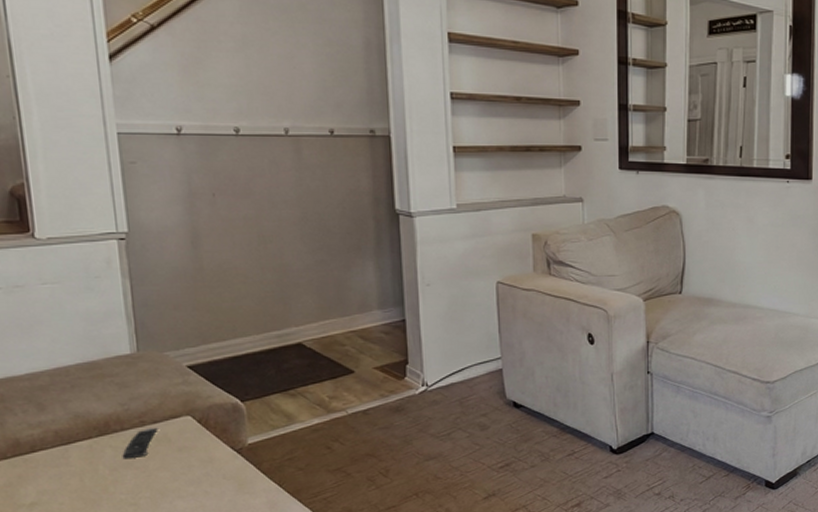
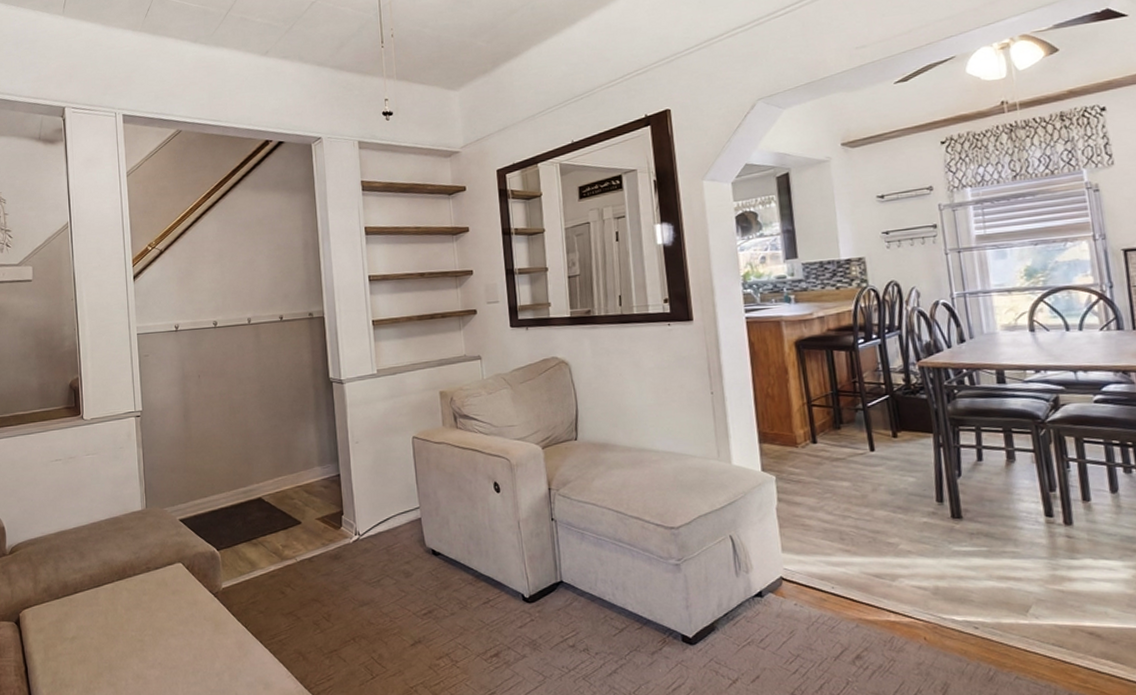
remote control: present [122,428,158,460] -> none [134,574,159,601]

